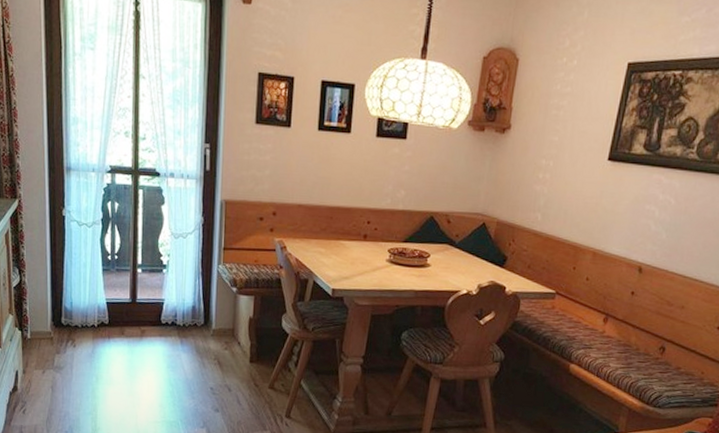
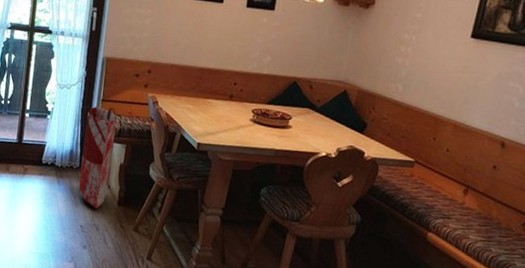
bag: none [201,255,249,368] -> present [78,105,123,209]

